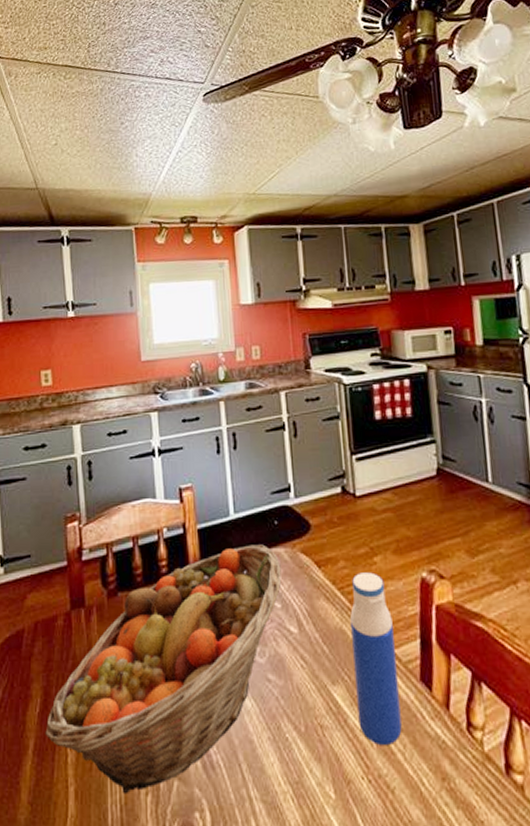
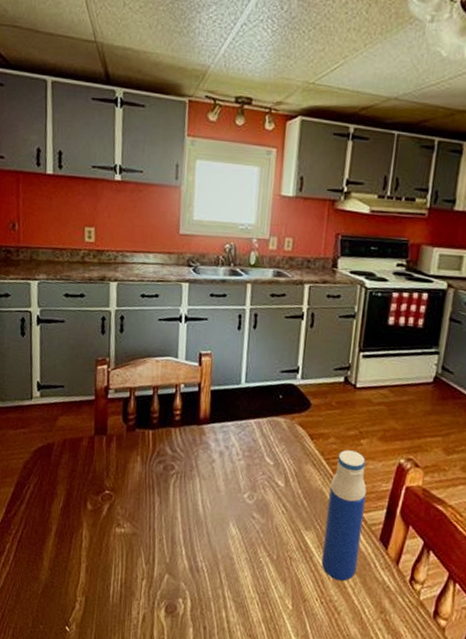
fruit basket: present [45,544,282,794] -> none [66,410,279,577]

